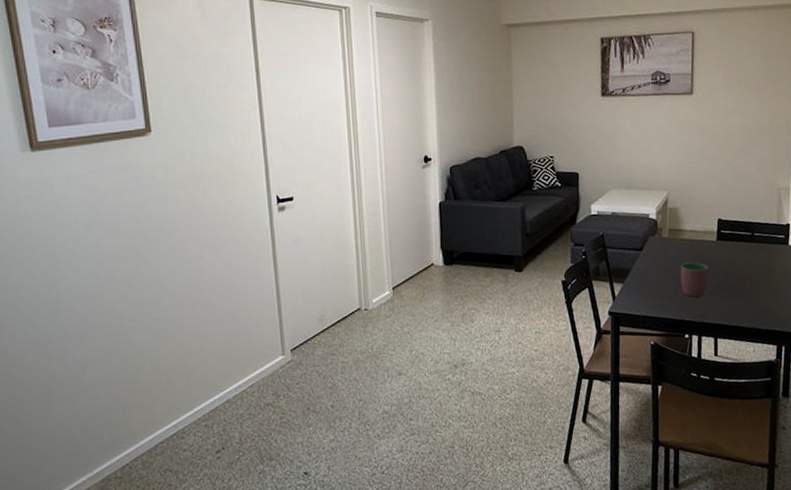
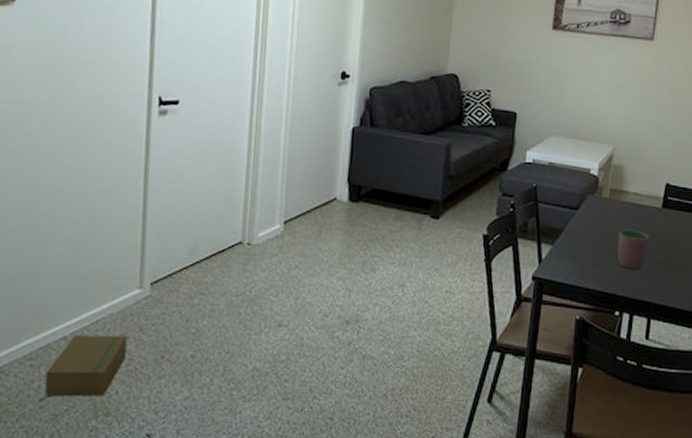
box: none [218,394,279,449] -> present [44,335,128,397]

